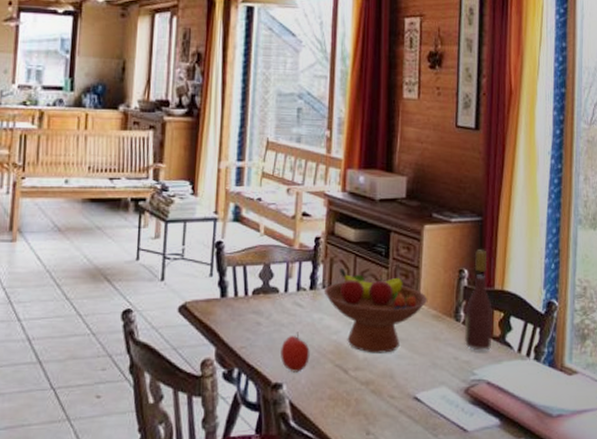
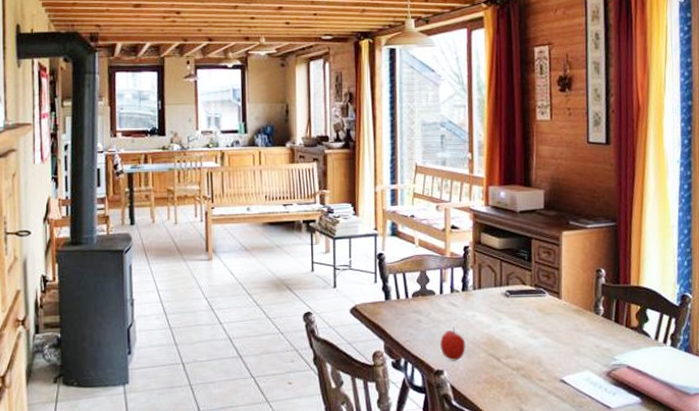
fruit bowl: present [323,267,428,353] -> none [474,271,569,344]
wine bottle: present [464,250,492,351] -> none [603,251,630,340]

